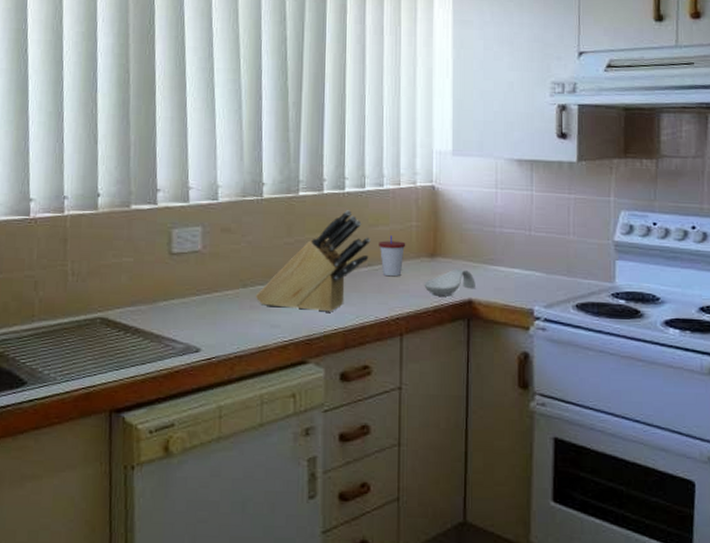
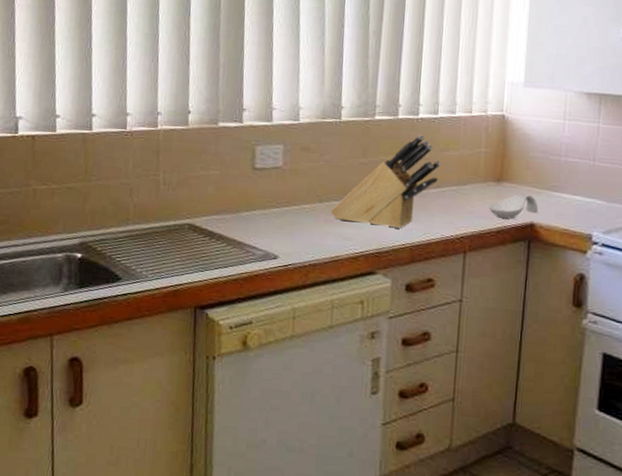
cup: present [379,235,406,277] -> none [448,160,474,199]

